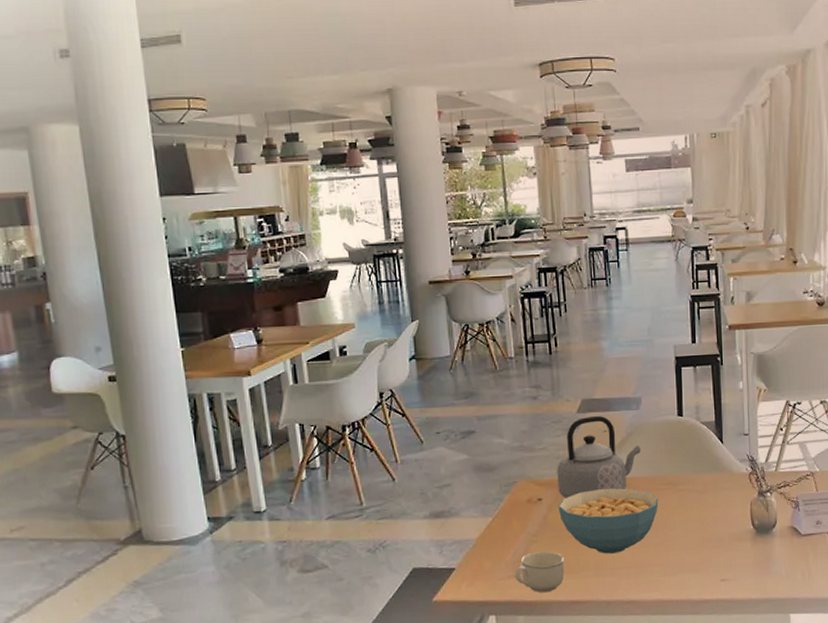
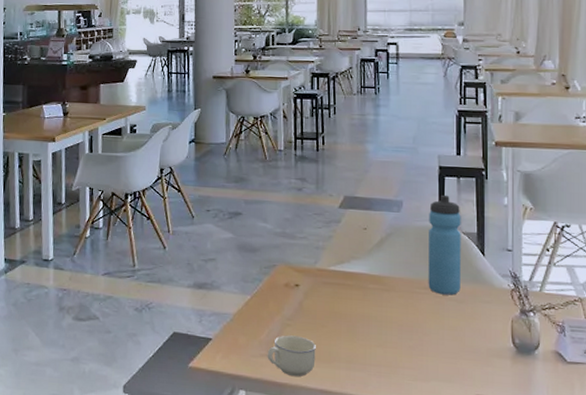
teapot: present [557,415,641,498] -> none [315,212,399,288]
cereal bowl: present [559,488,659,554] -> none [315,283,415,350]
water bottle: none [668,386,702,488] -> present [428,194,461,295]

